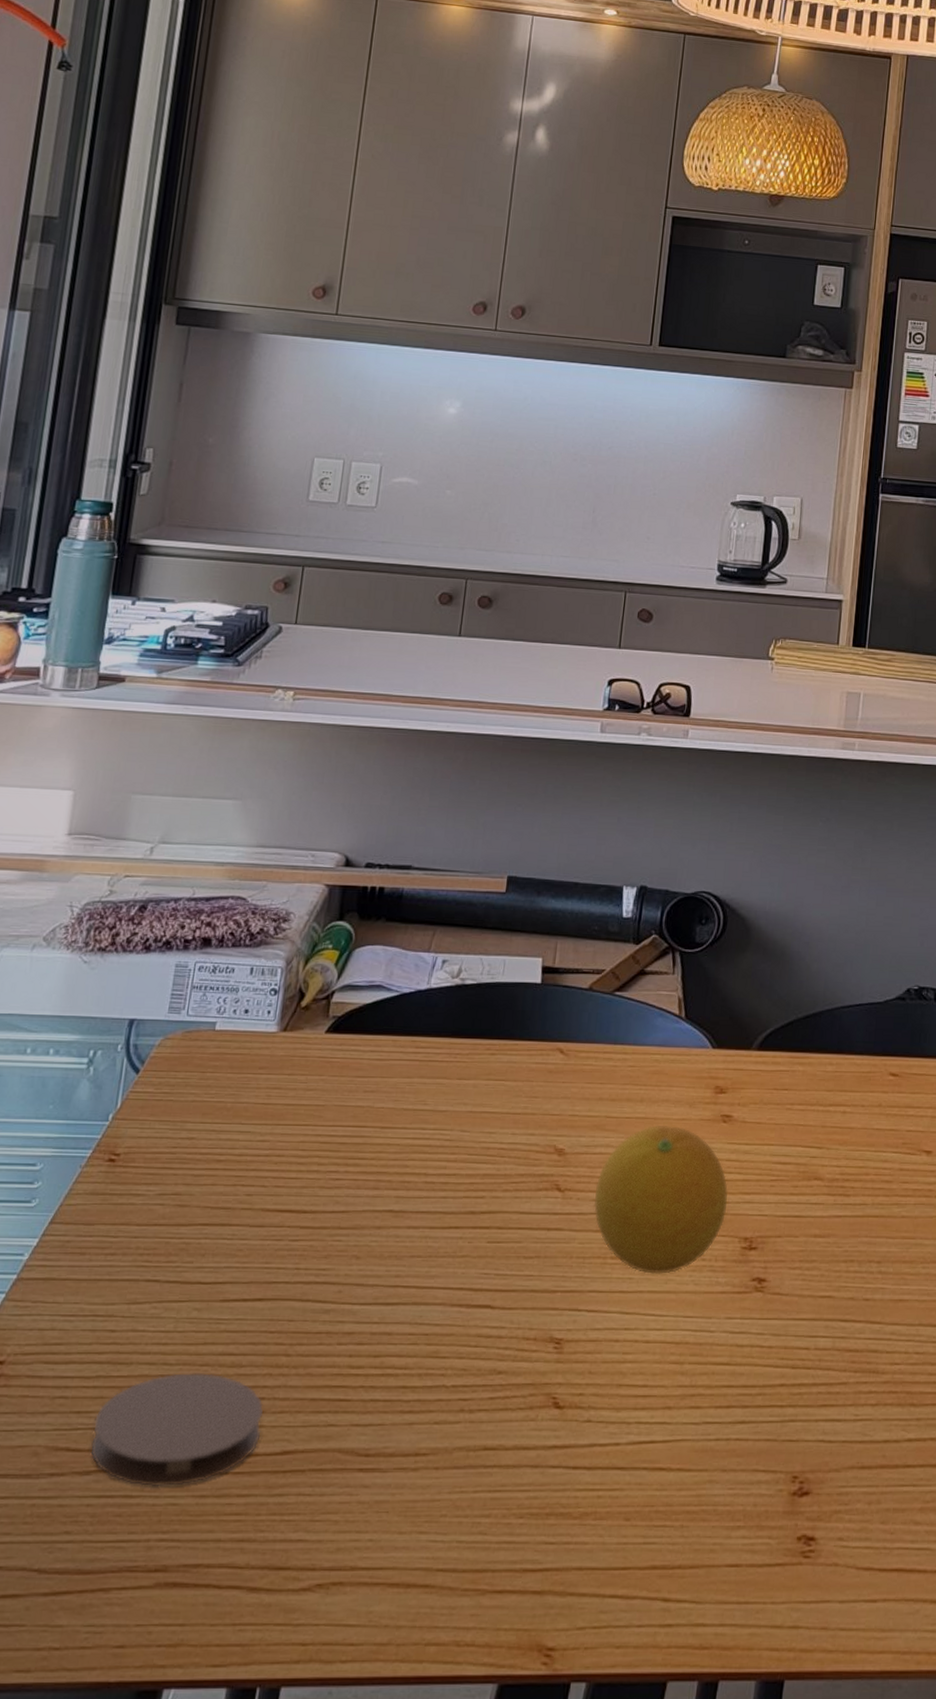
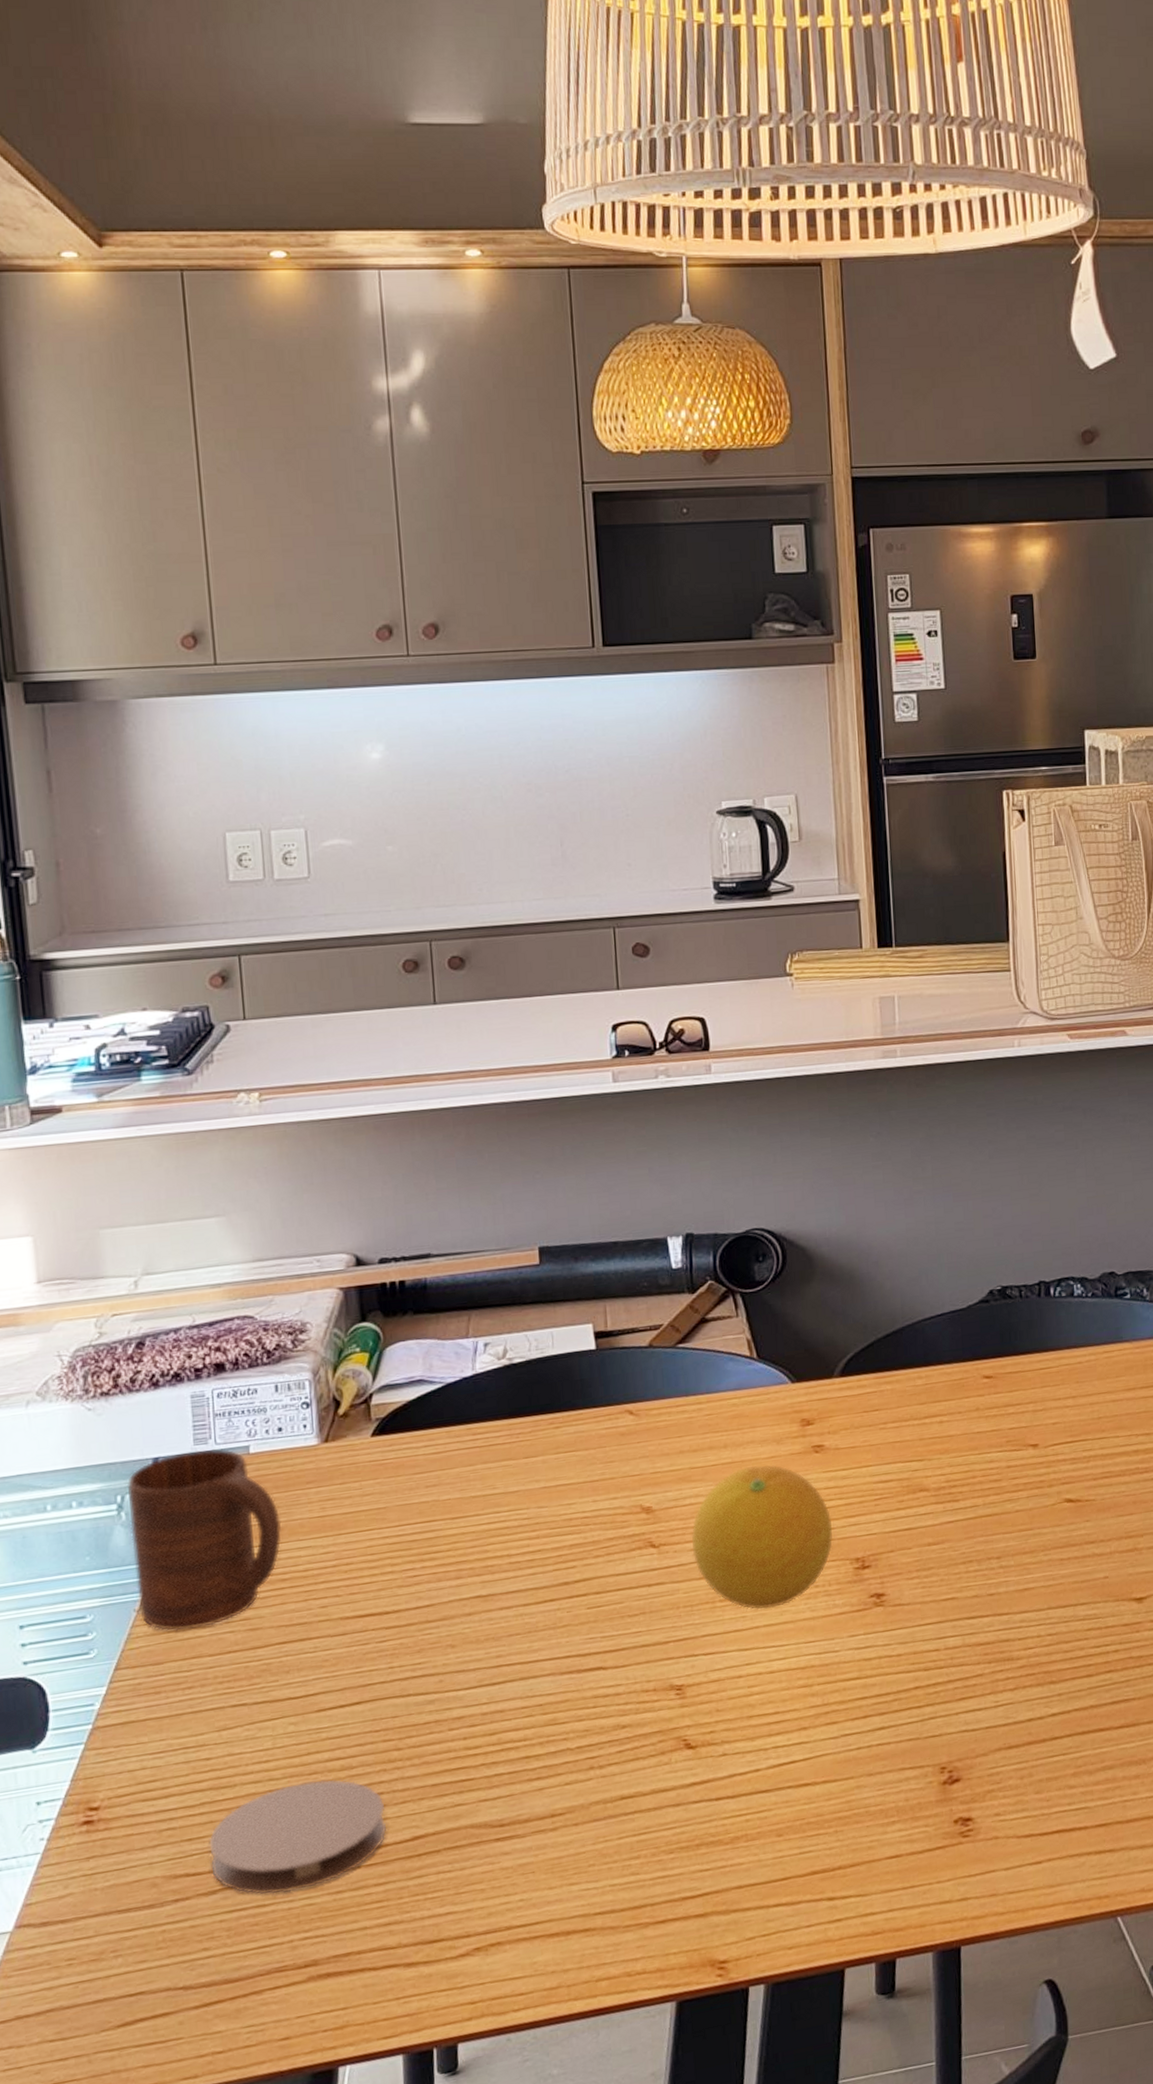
cup: none [85,1018,229,1195] -> present [126,1448,282,1631]

